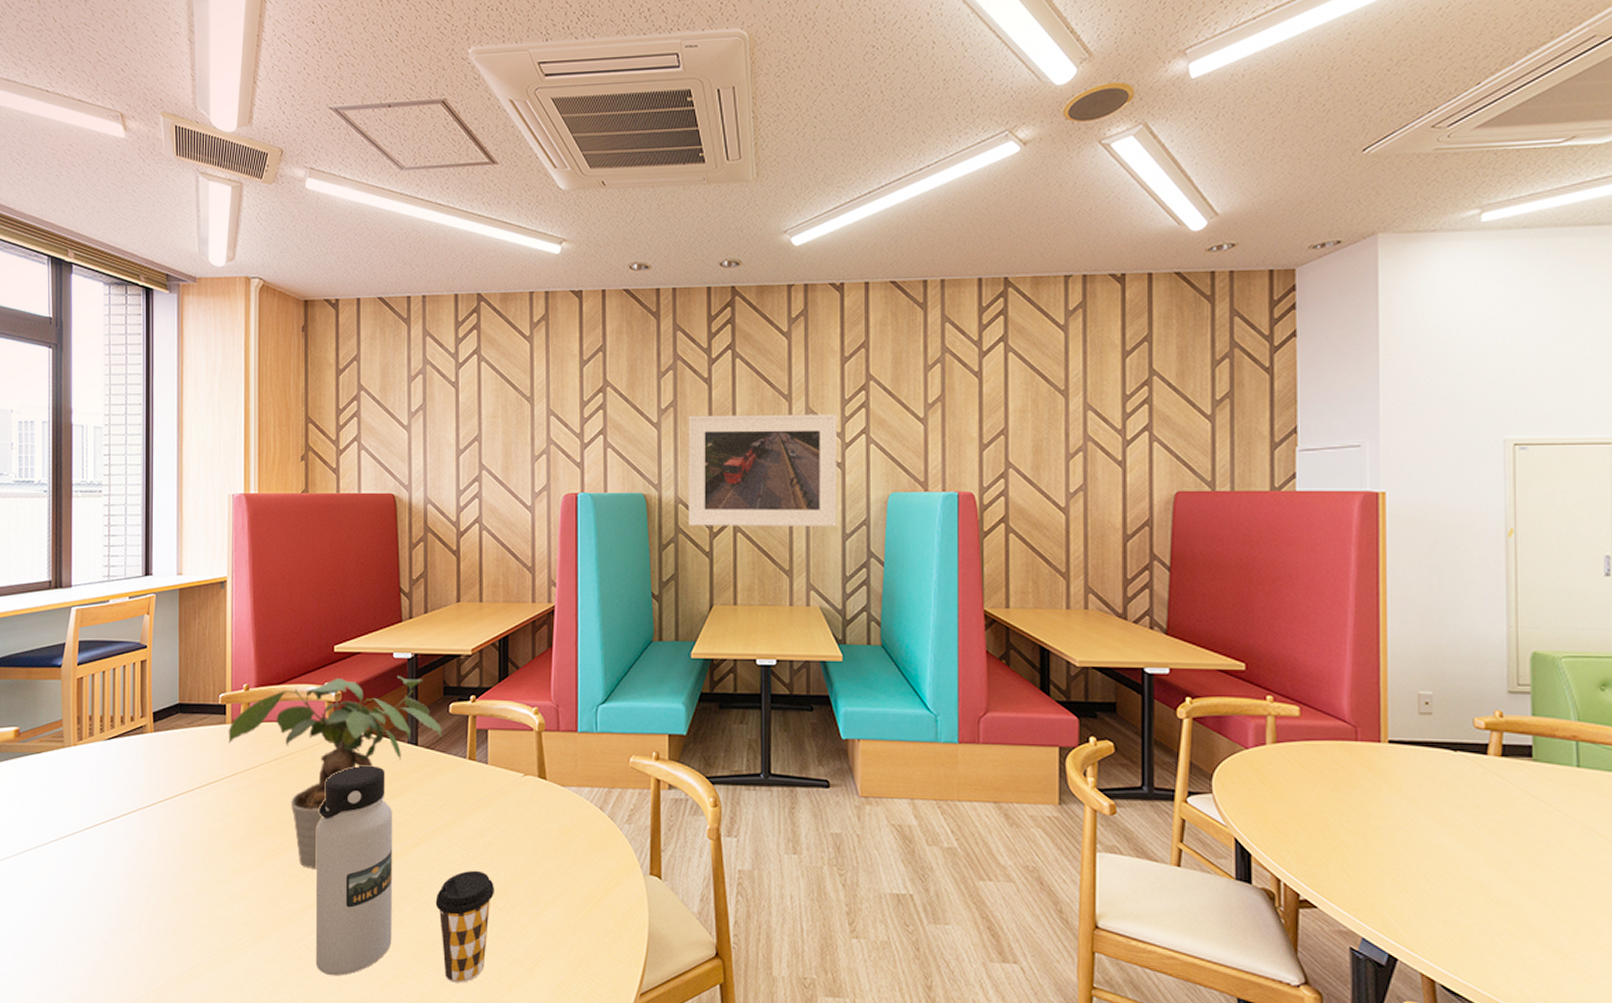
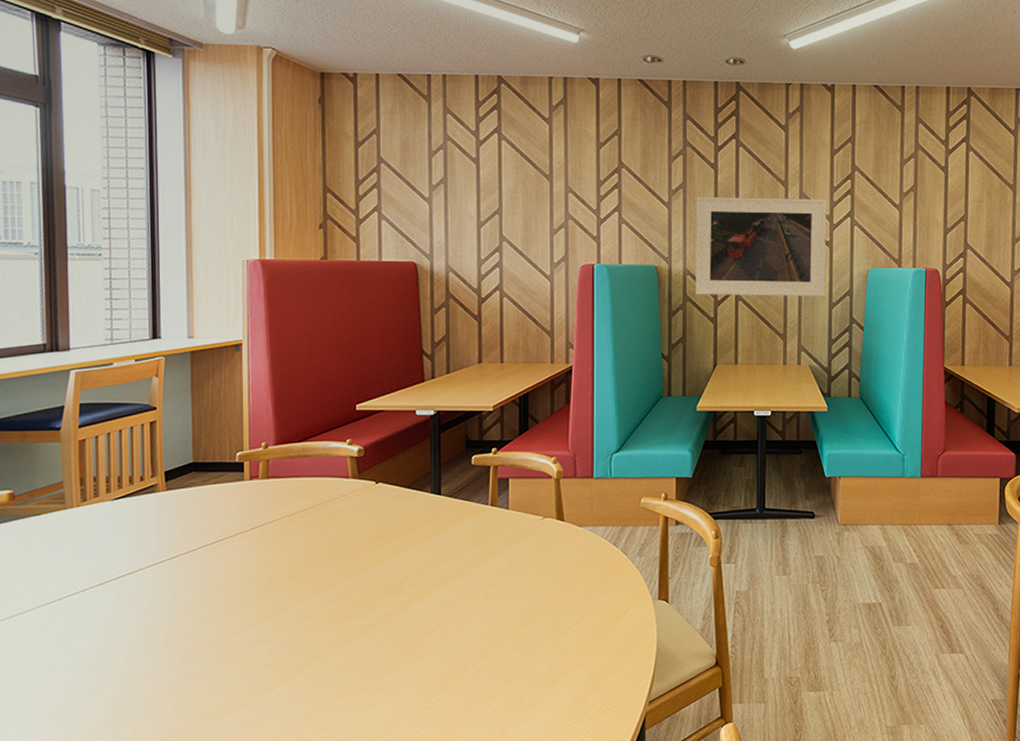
potted plant: present [228,676,442,869] -> none [246,431,465,612]
water bottle: present [315,765,393,976] -> none [339,514,417,708]
coffee cup: present [435,870,495,983] -> none [459,604,516,705]

